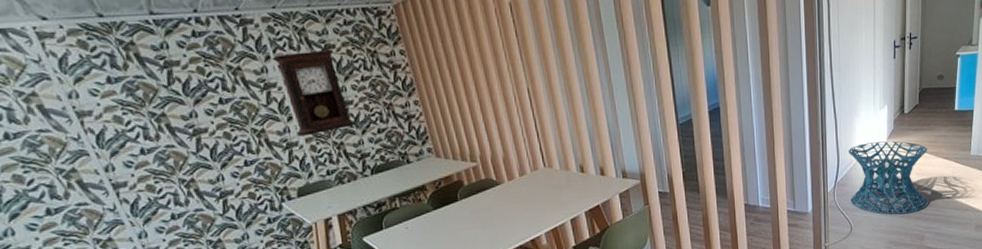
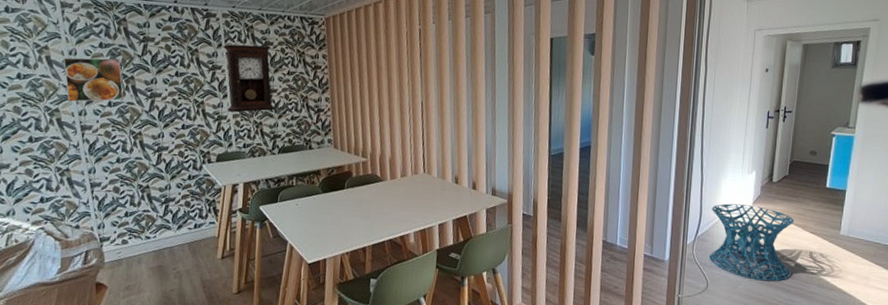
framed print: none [63,93,159,157] -> present [63,57,124,102]

